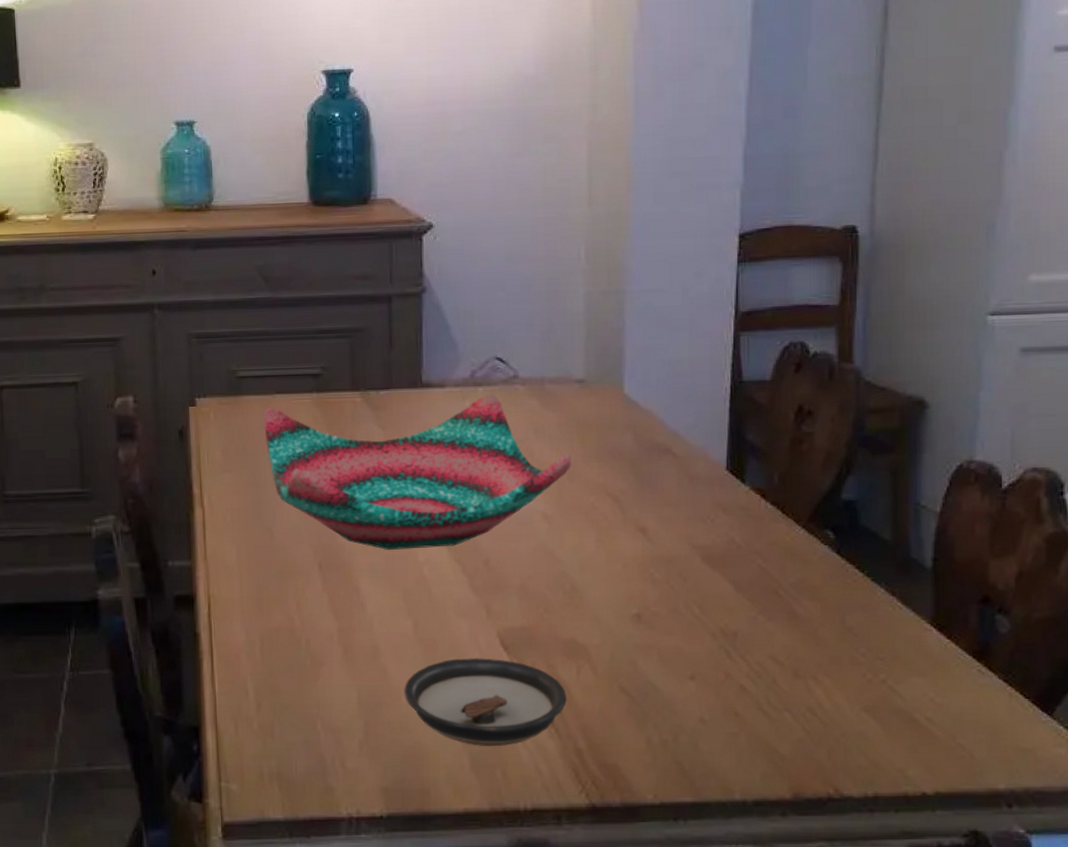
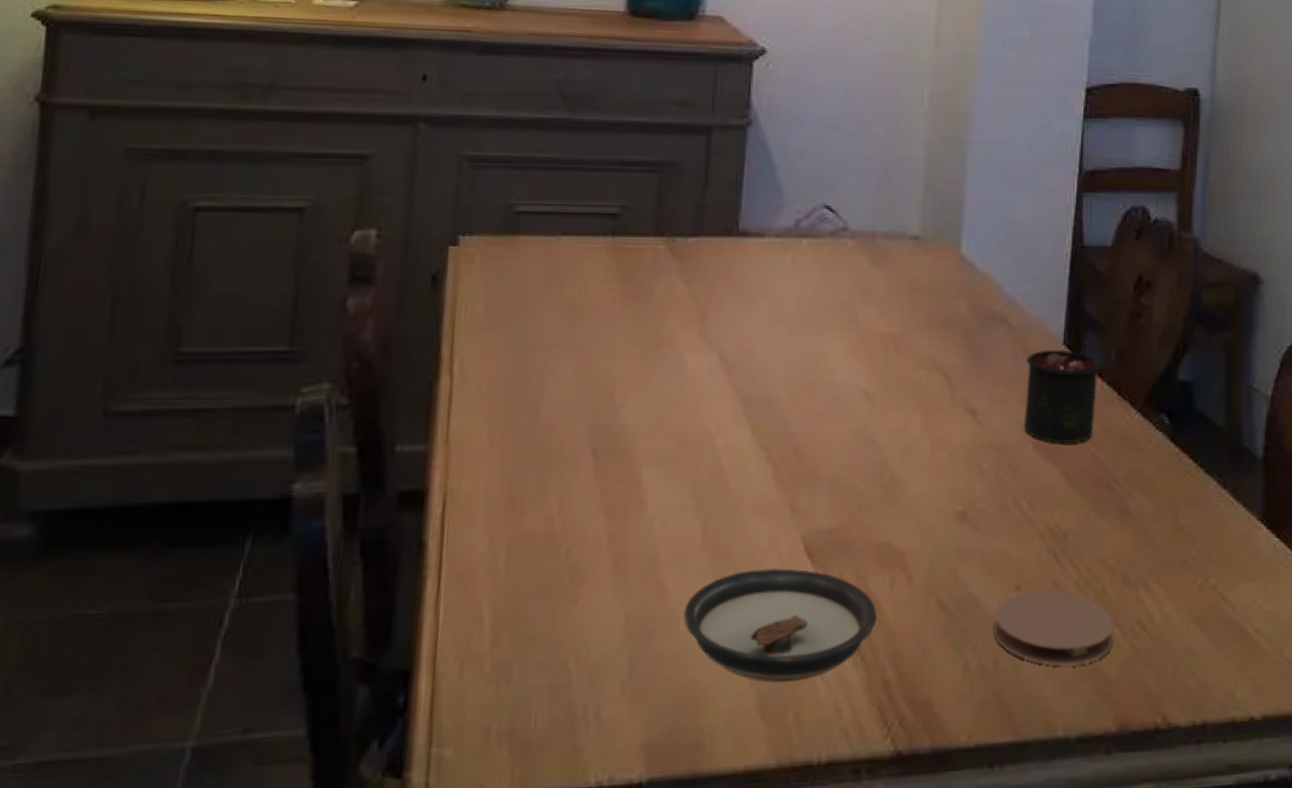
decorative bowl: present [263,394,571,550] -> none [541,247,900,432]
coaster: none [672,679,785,743] -> present [993,589,1114,666]
candle: none [691,453,764,556] -> present [1024,326,1101,443]

